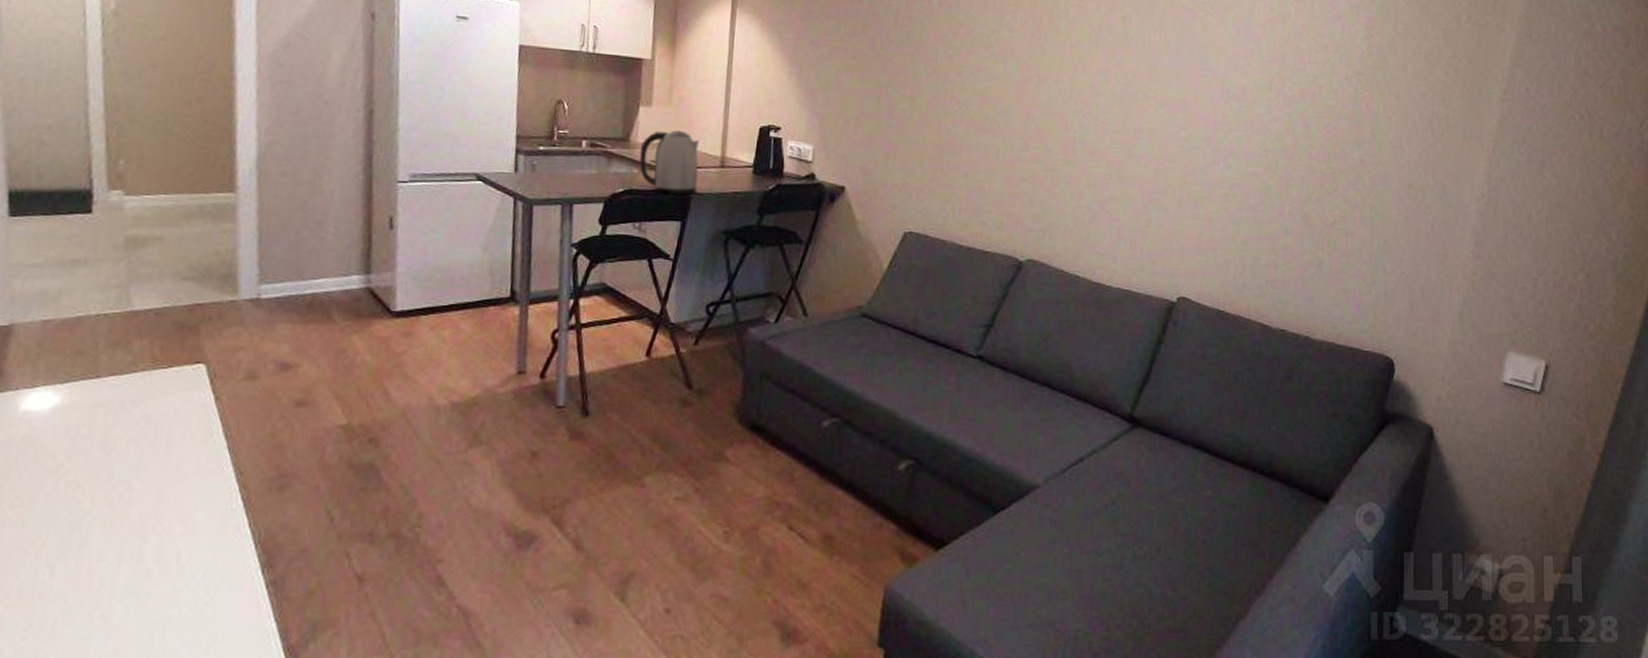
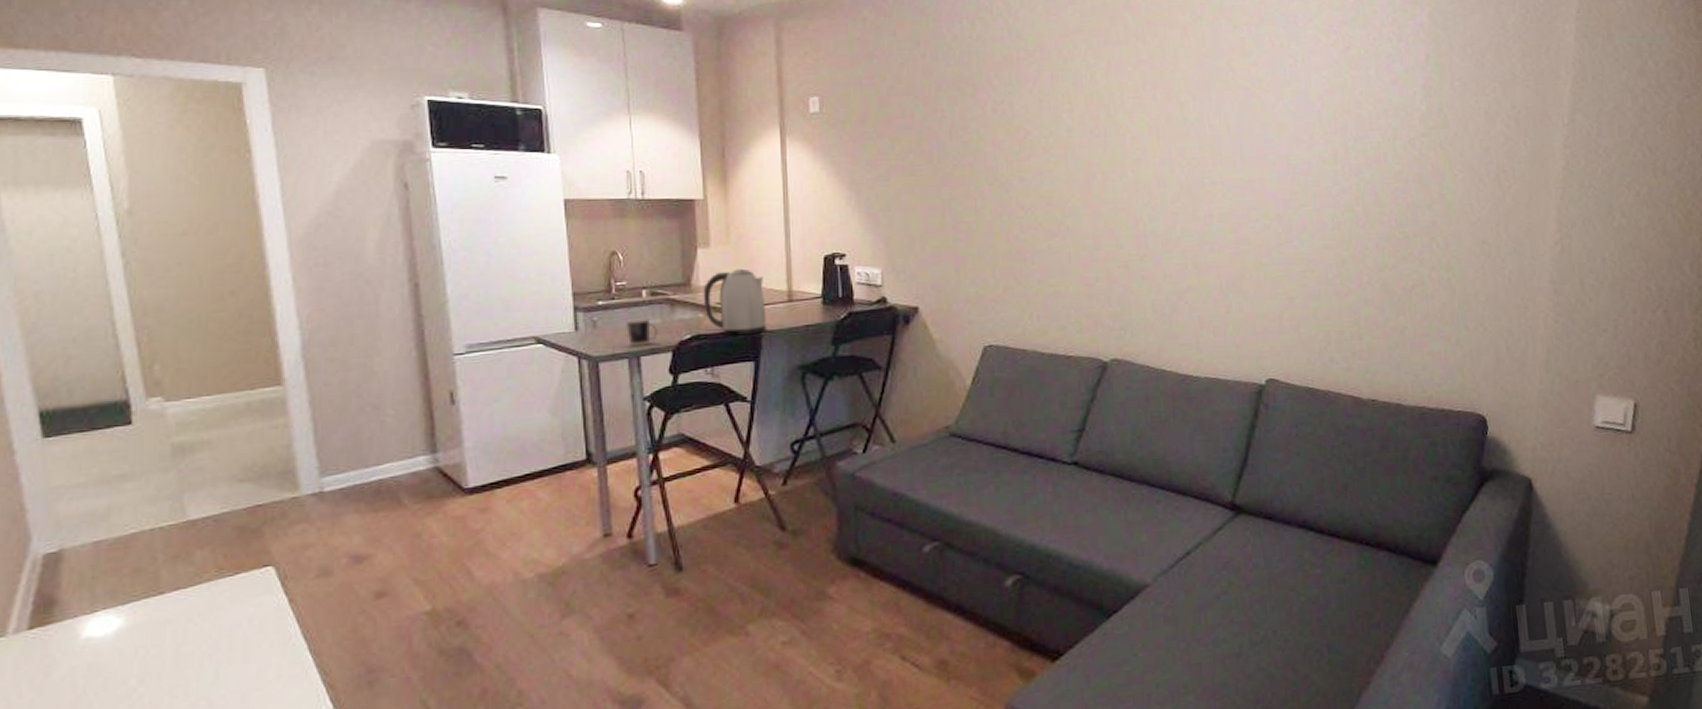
mug: none [562,166,593,195] -> present [625,318,658,347]

